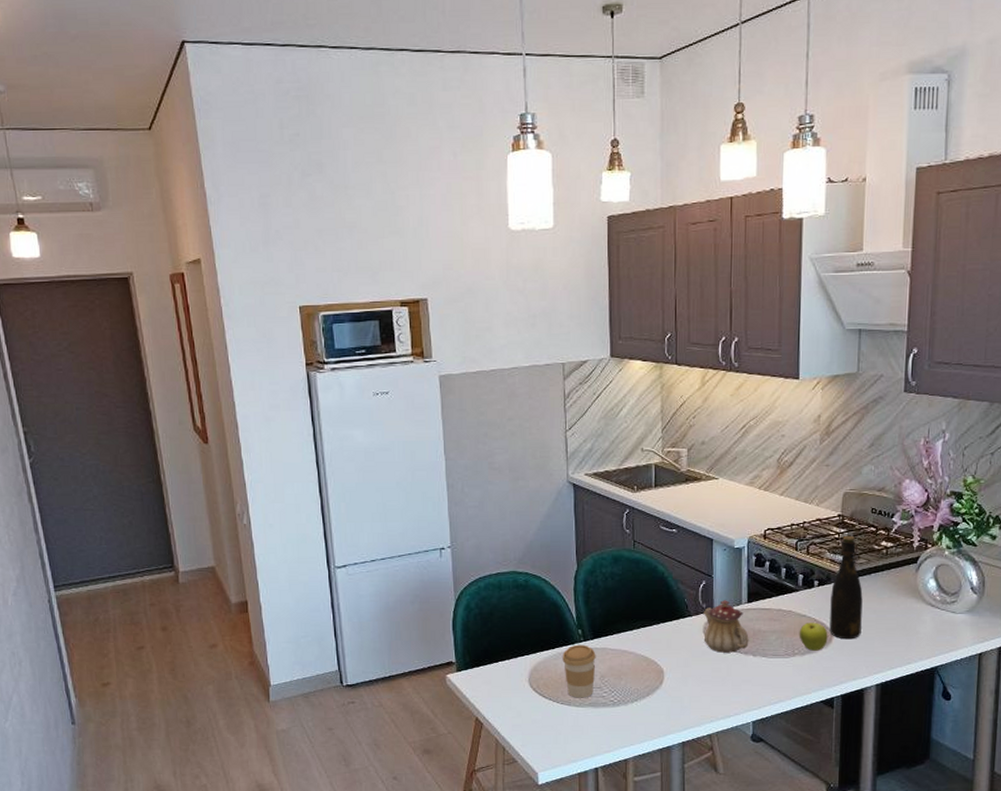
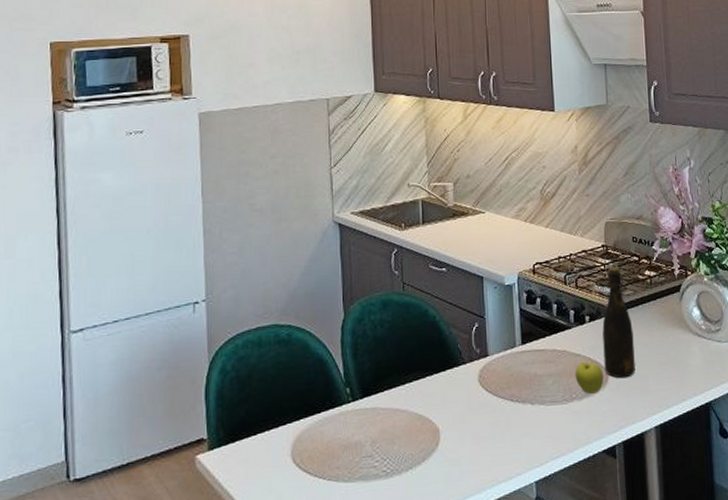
coffee cup: present [562,644,596,698] -> none [329,405,366,472]
teapot: present [703,600,749,653] -> none [477,343,526,404]

